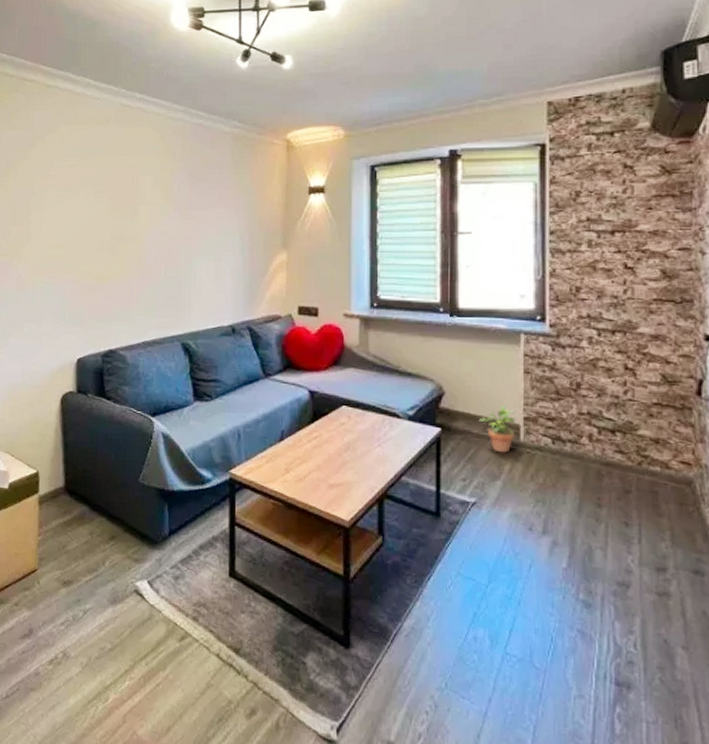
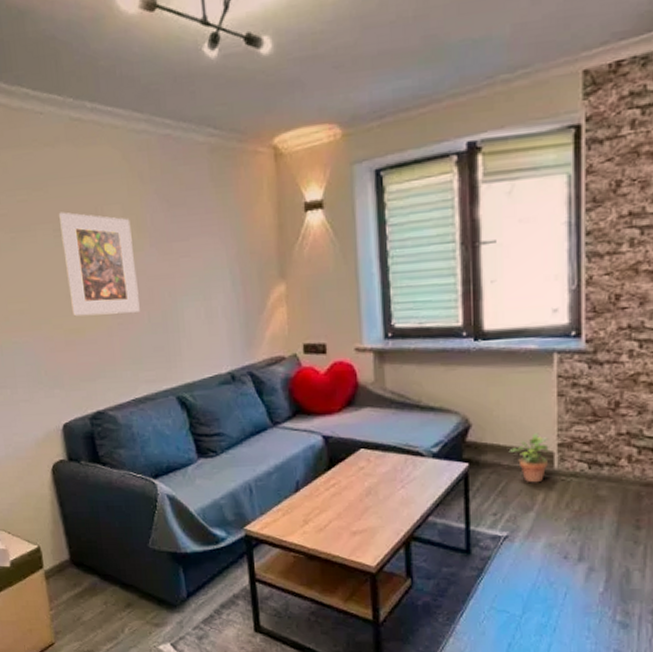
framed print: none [99,177,160,266] -> present [58,212,140,317]

